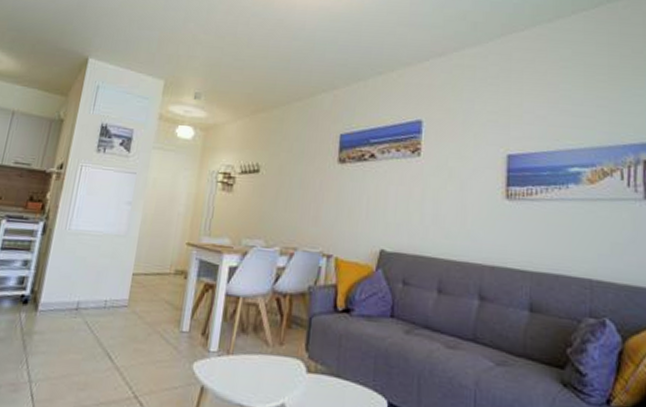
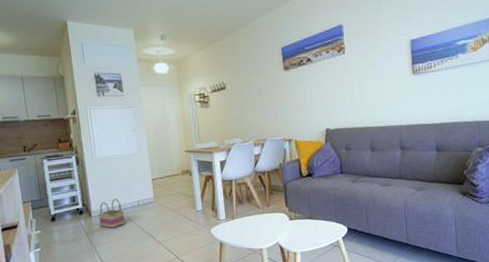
basket: none [44,291,84,335] -> present [98,198,125,229]

